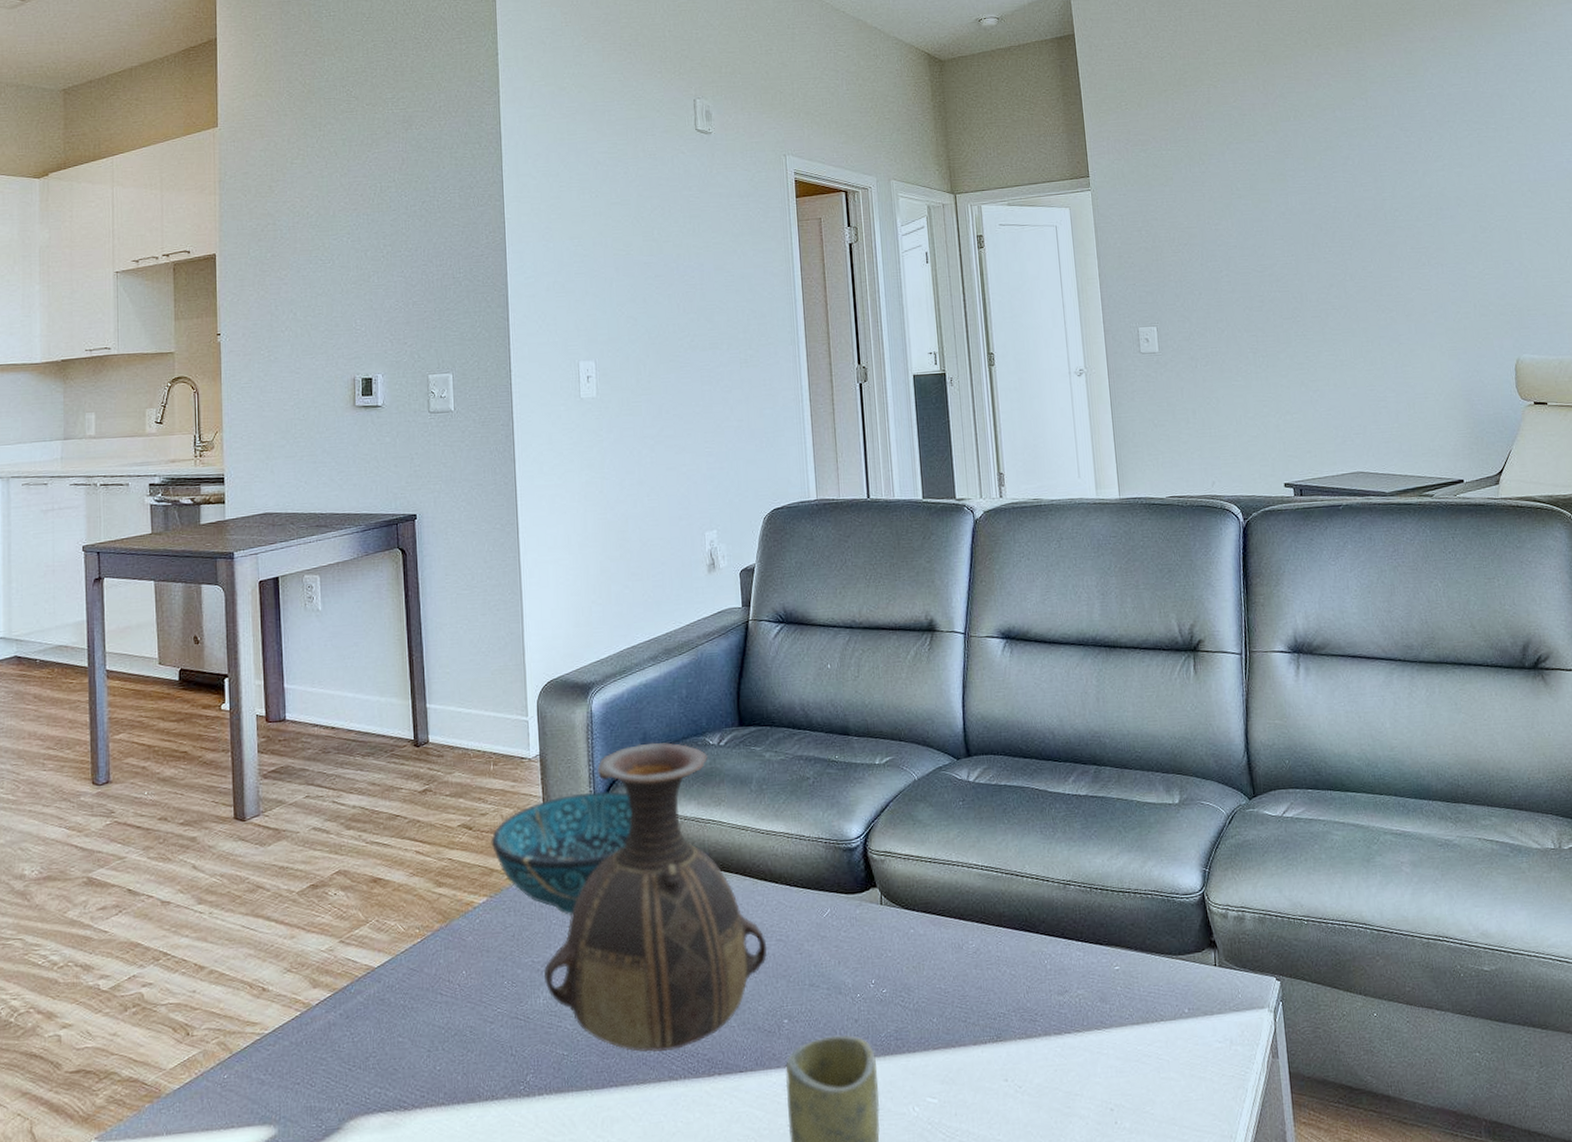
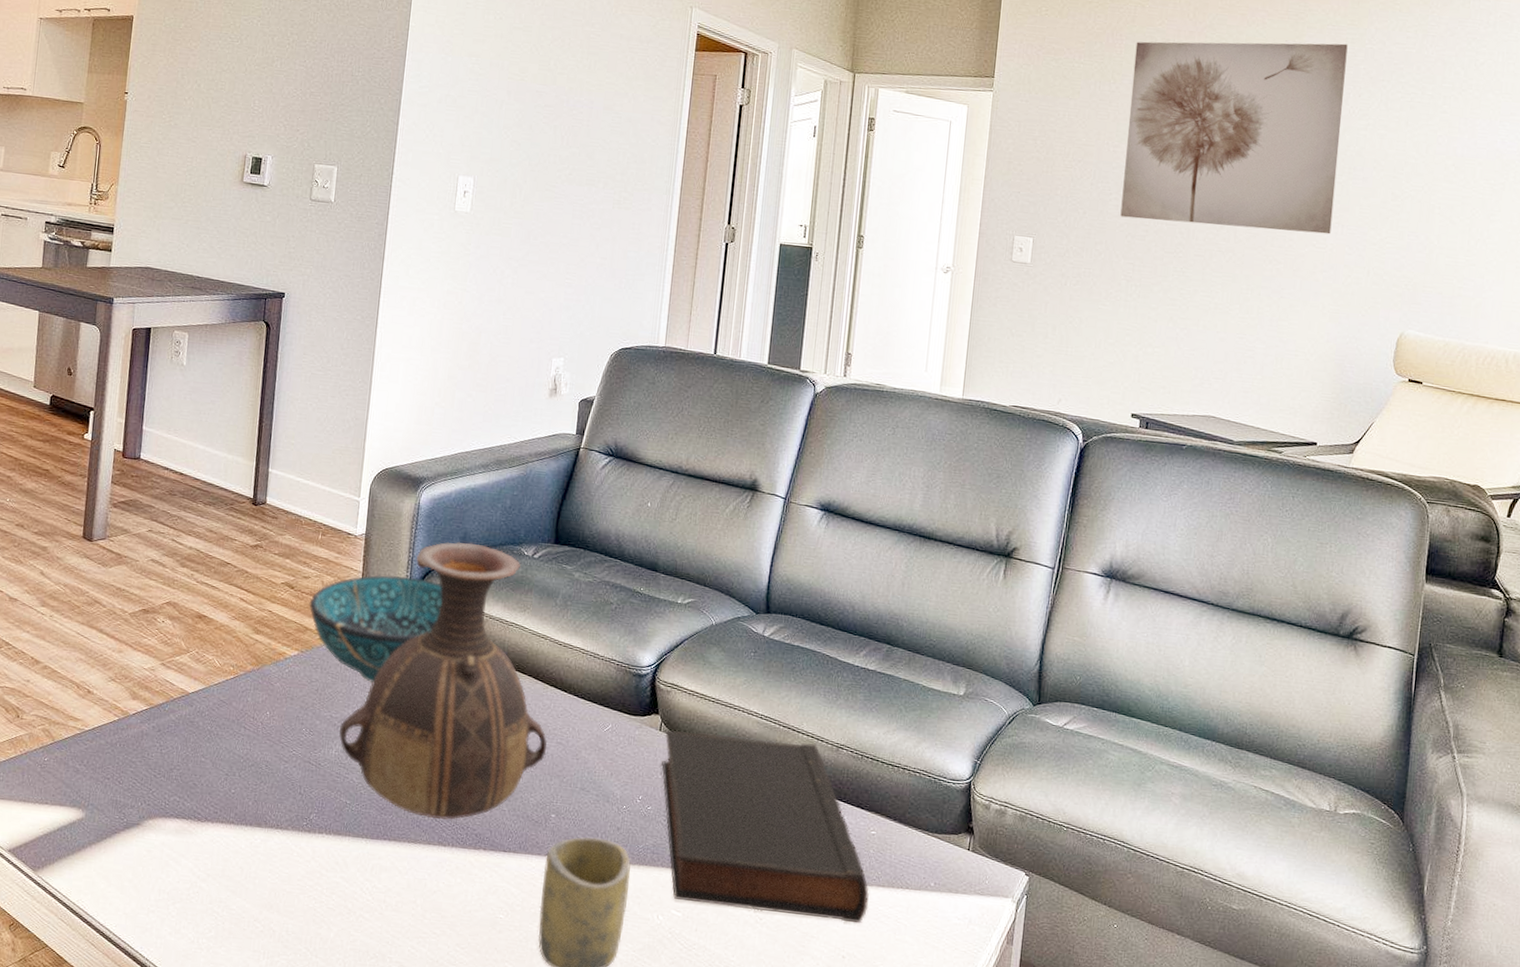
book: none [886,884,1127,1085] -> present [662,730,869,924]
wall art: none [1216,92,1432,292] -> present [1120,41,1348,234]

